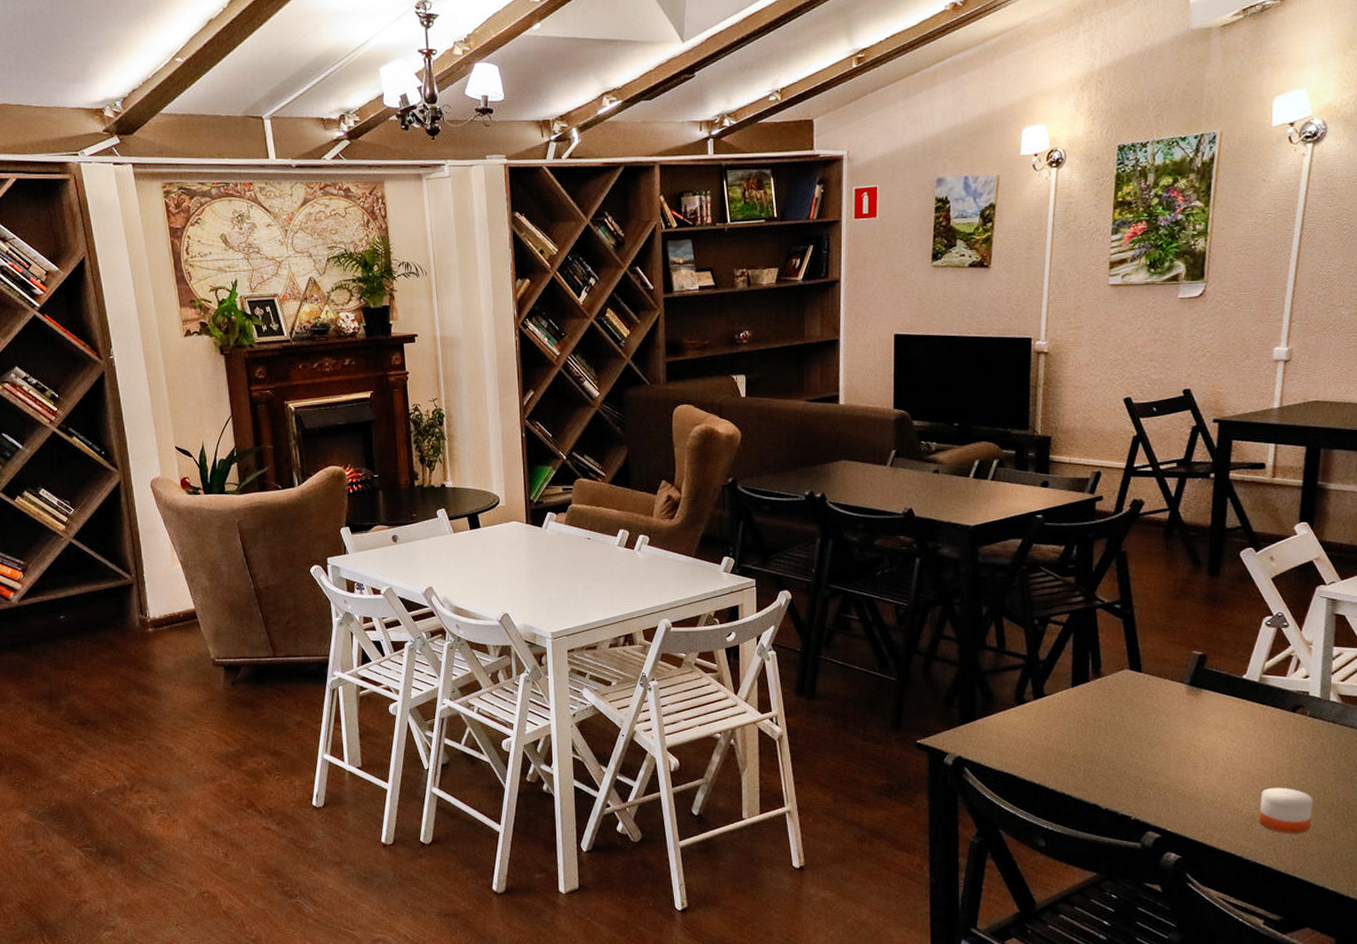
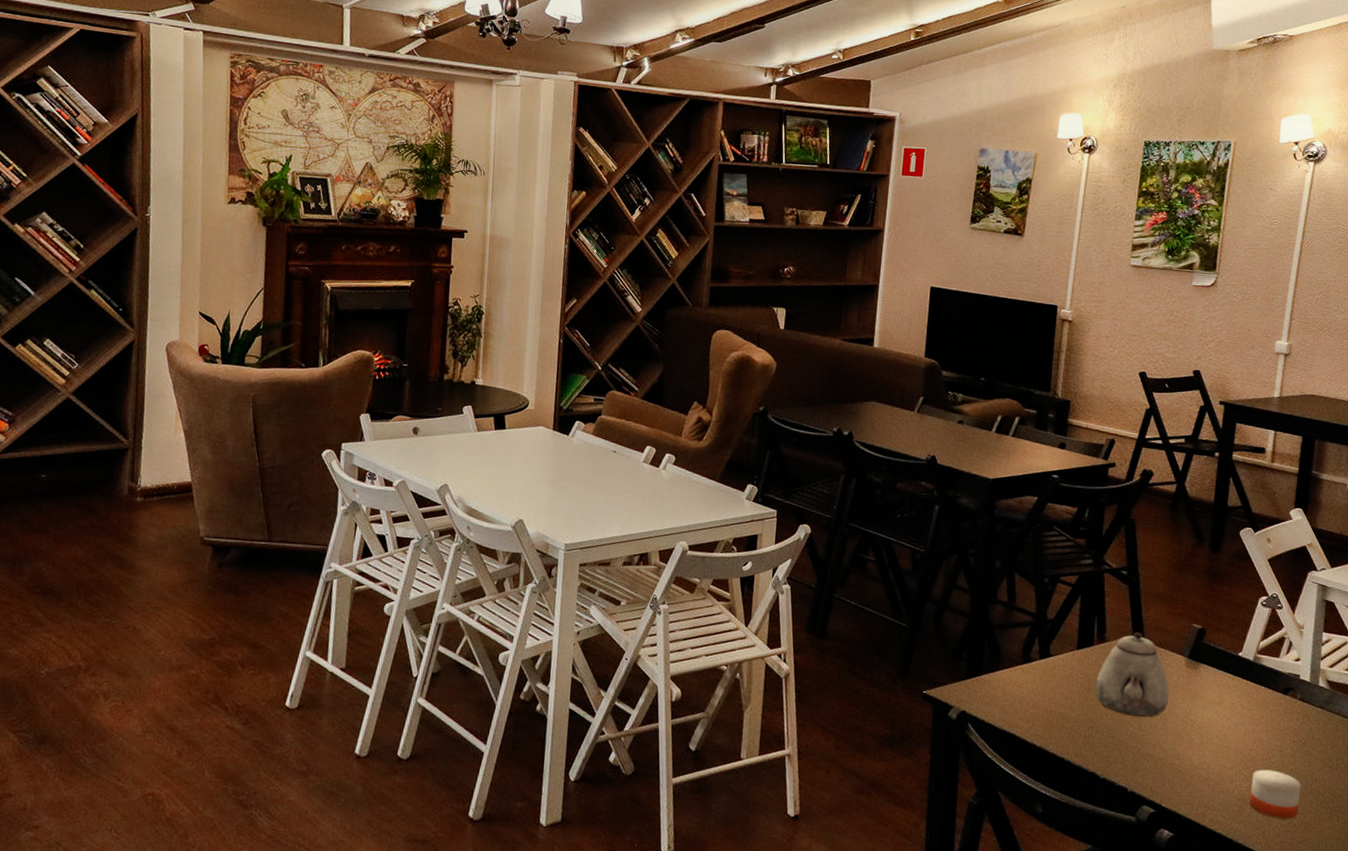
teapot: none [1093,665,1170,747] -> present [1095,632,1169,717]

